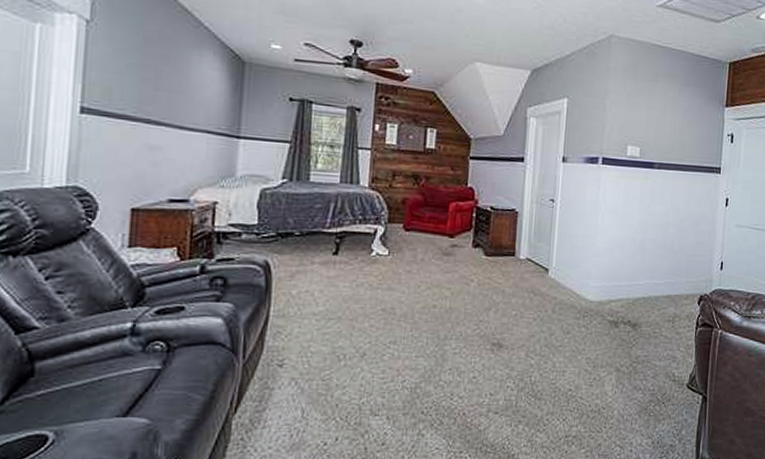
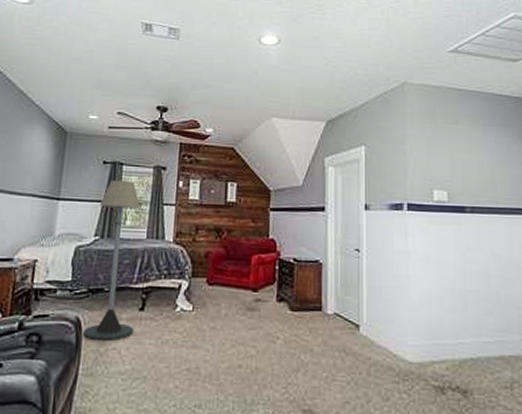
floor lamp: none [273,119,333,283] -> present [83,180,140,340]

